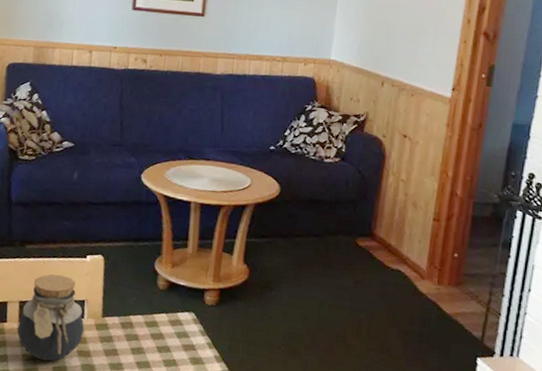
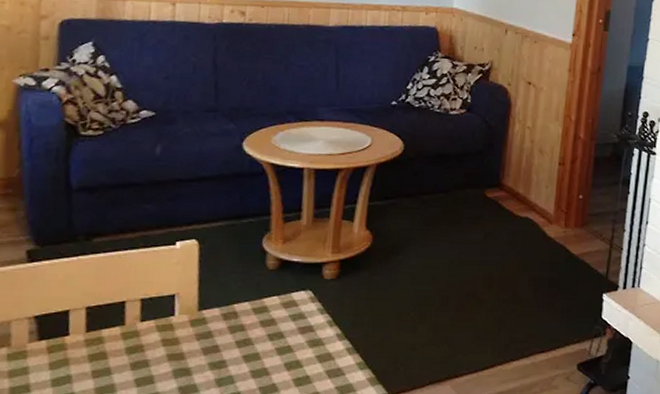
jar: present [17,274,84,361] -> none [84,268,175,373]

